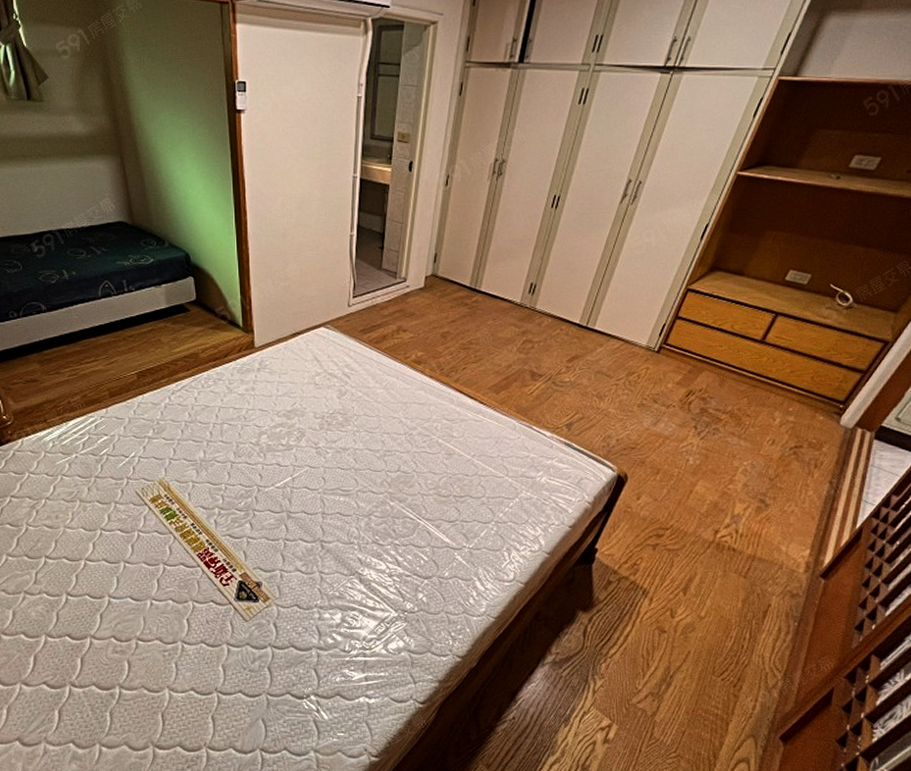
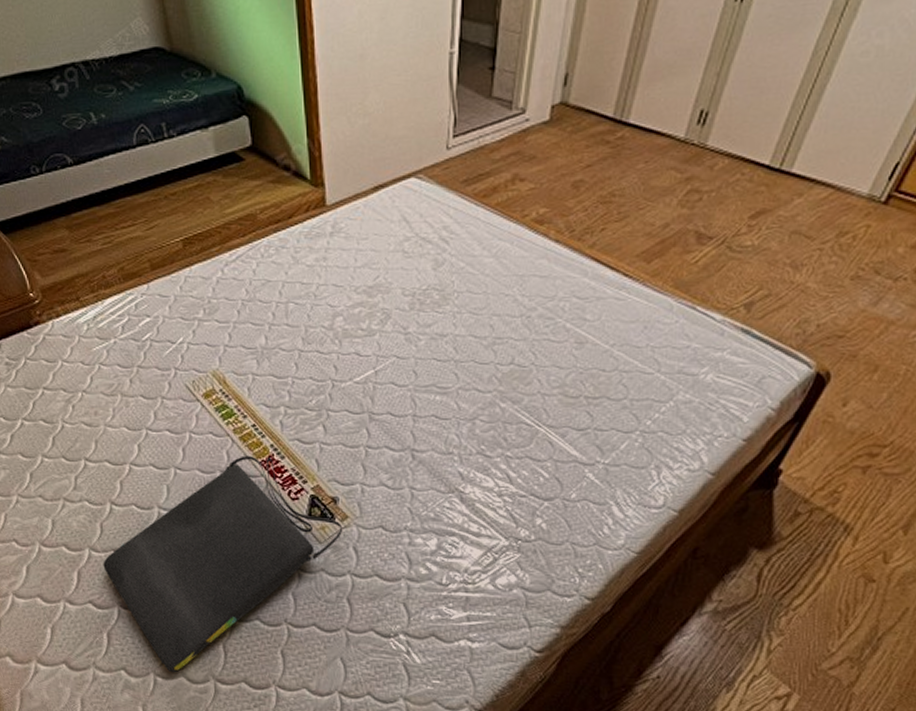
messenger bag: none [57,550,264,742] -> present [103,455,342,673]

